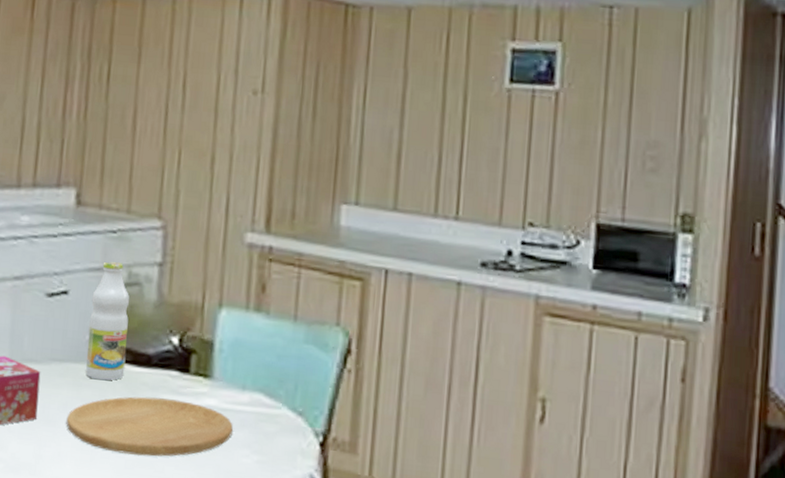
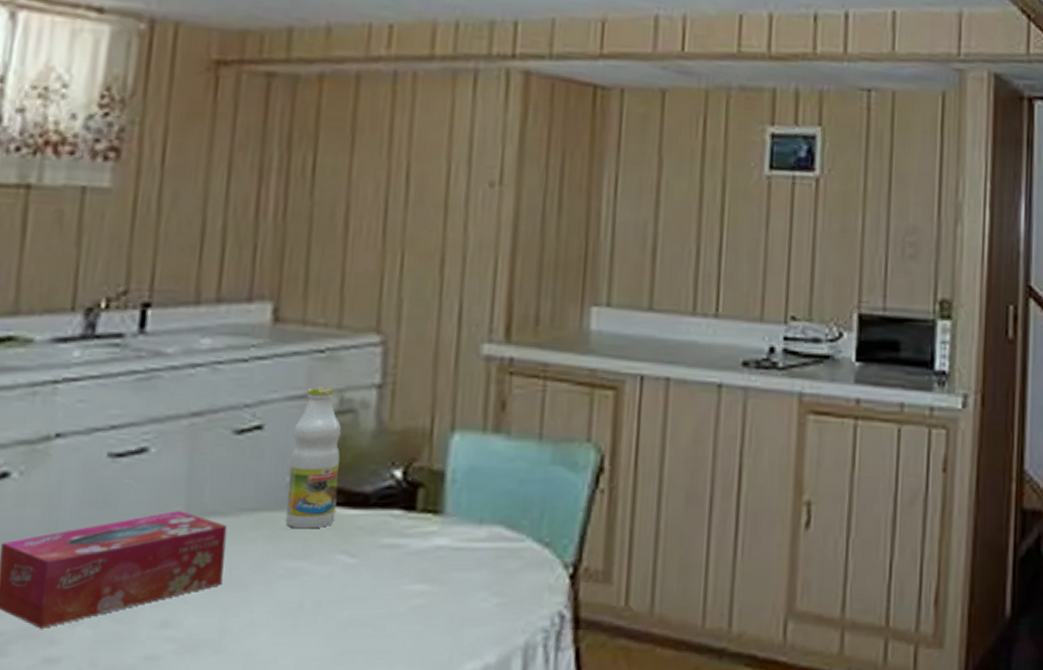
cutting board: present [66,396,234,457] -> none [260,543,470,614]

